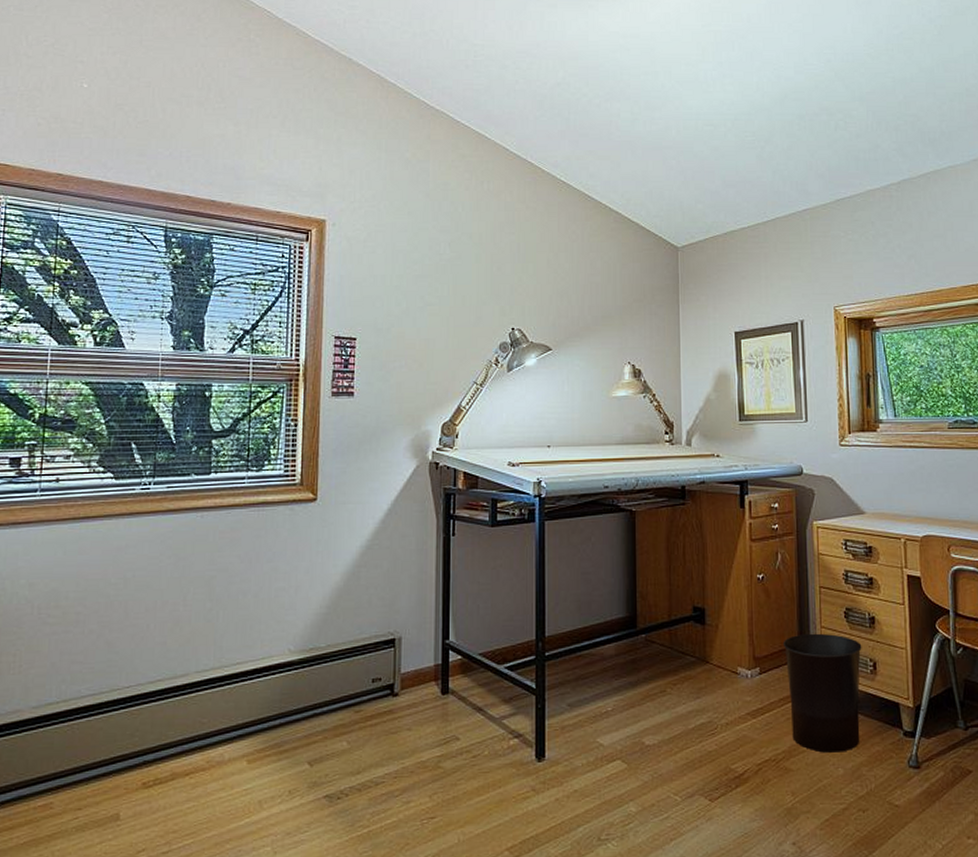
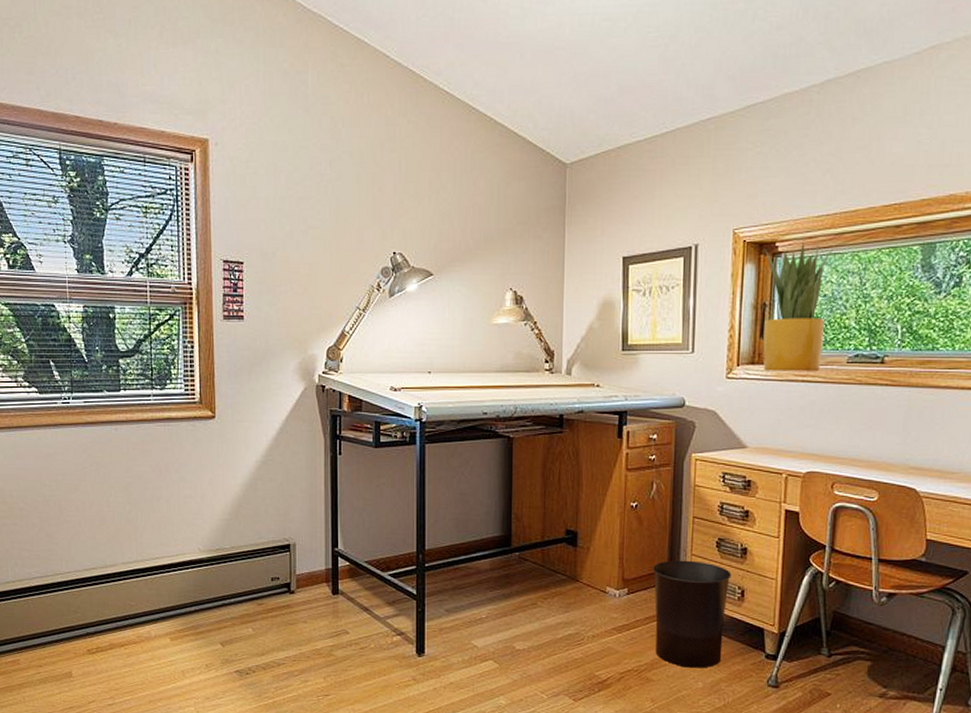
planter: none [864,317,925,438] -> present [763,241,835,372]

